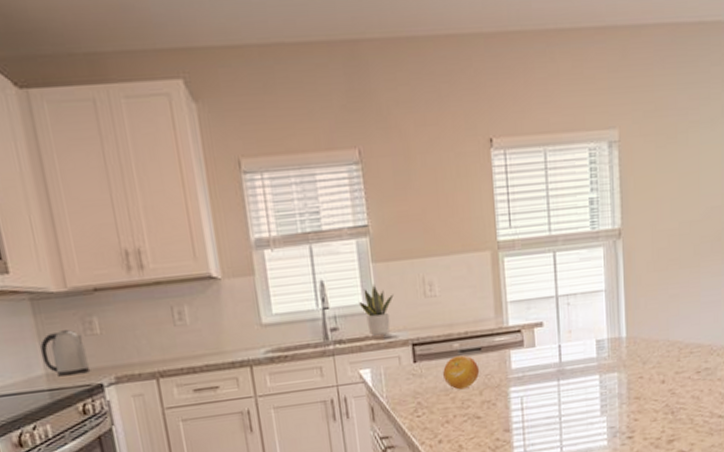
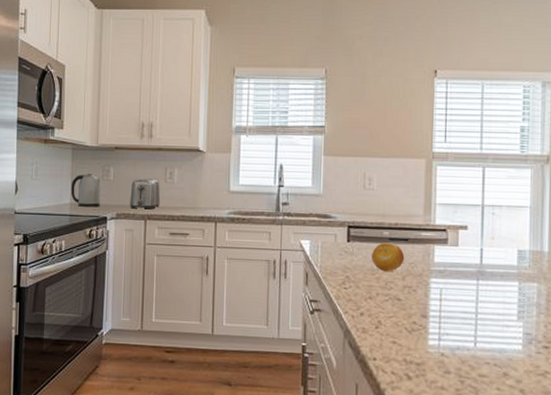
toaster: none [128,323,173,368] -> present [130,178,161,210]
potted plant: present [358,283,394,336] -> none [308,172,338,214]

